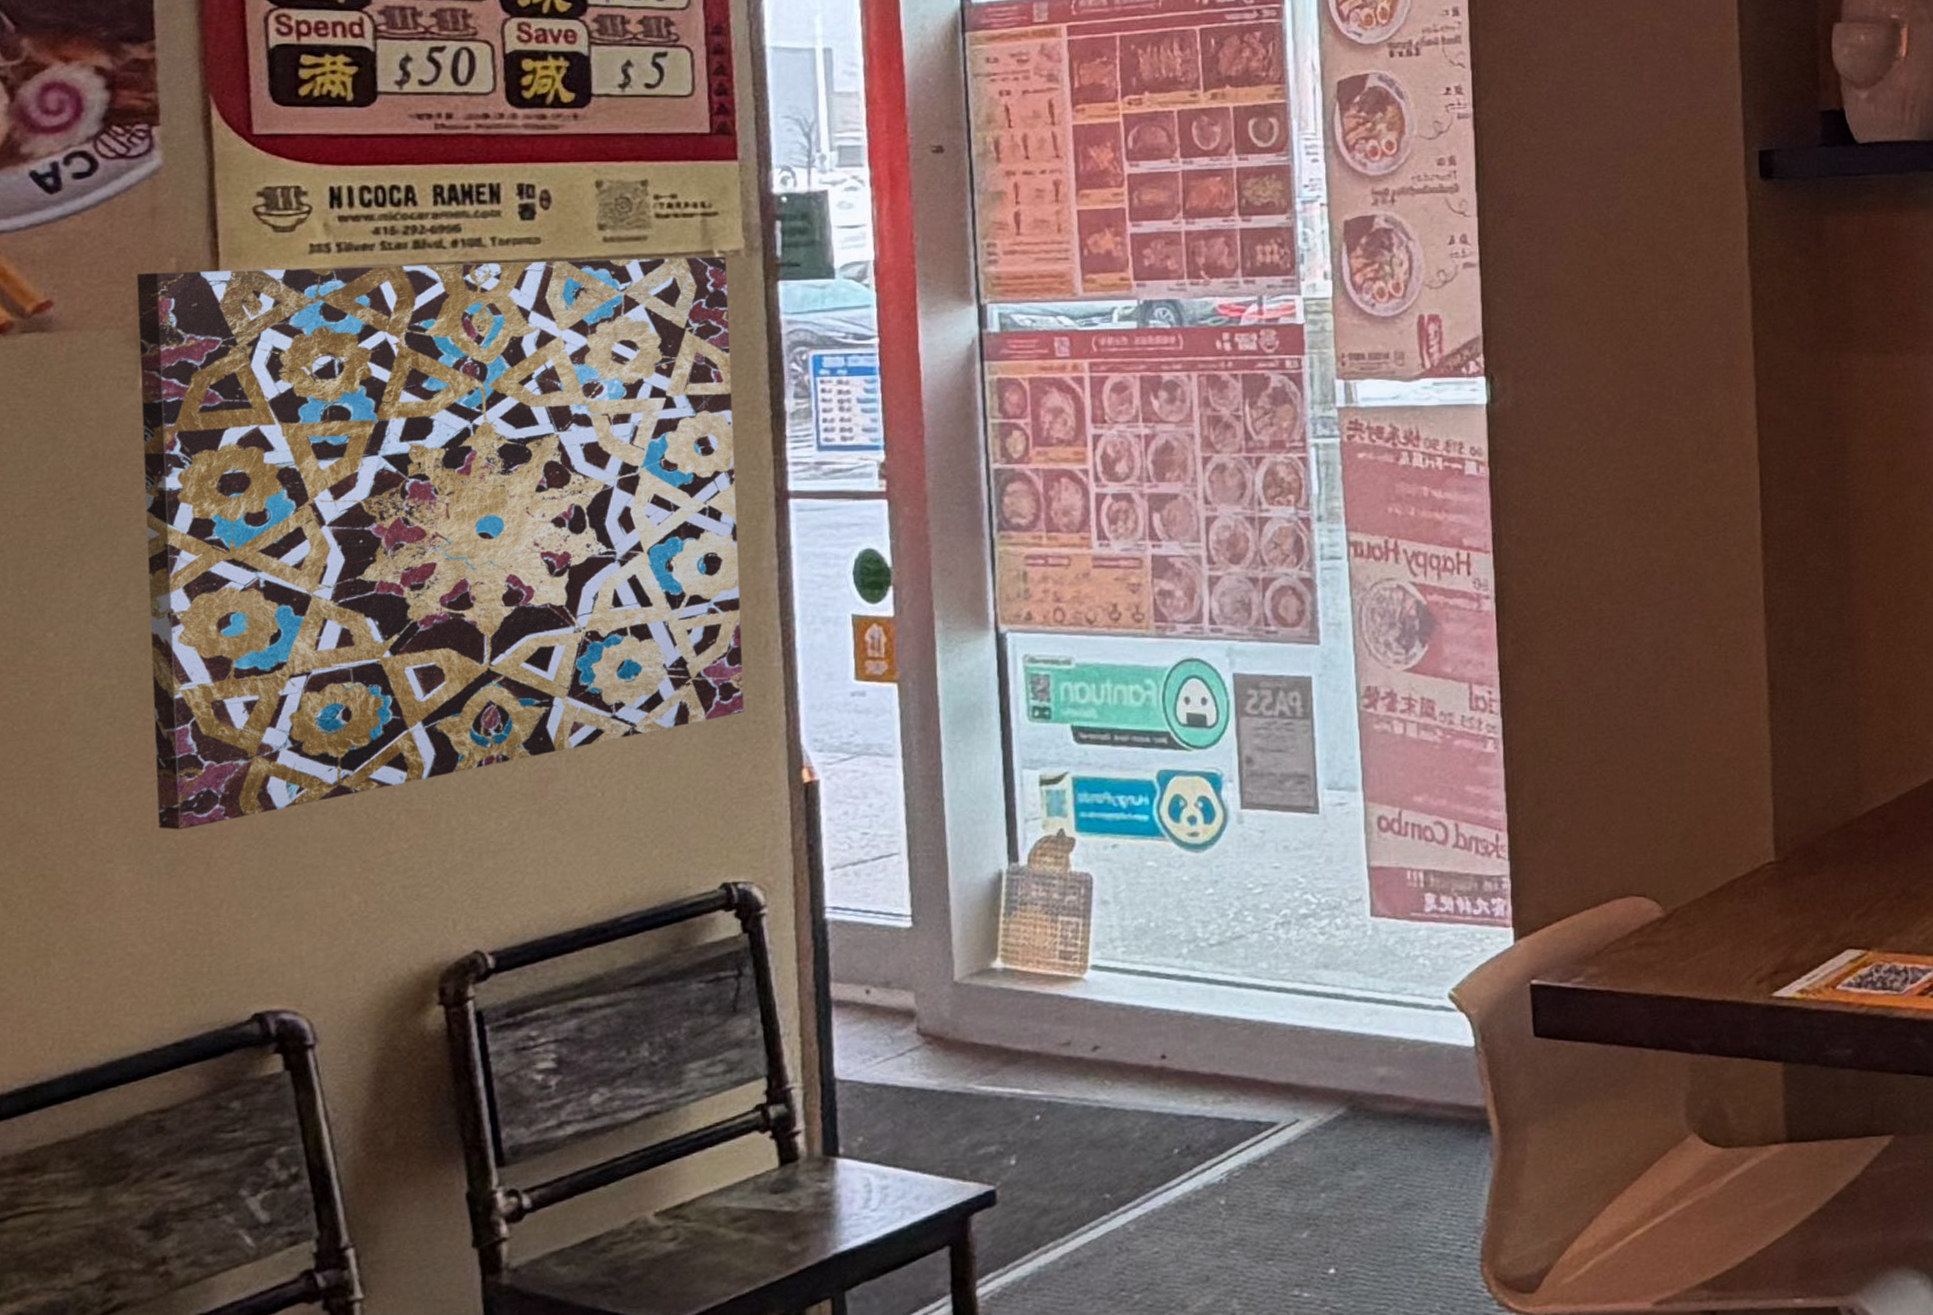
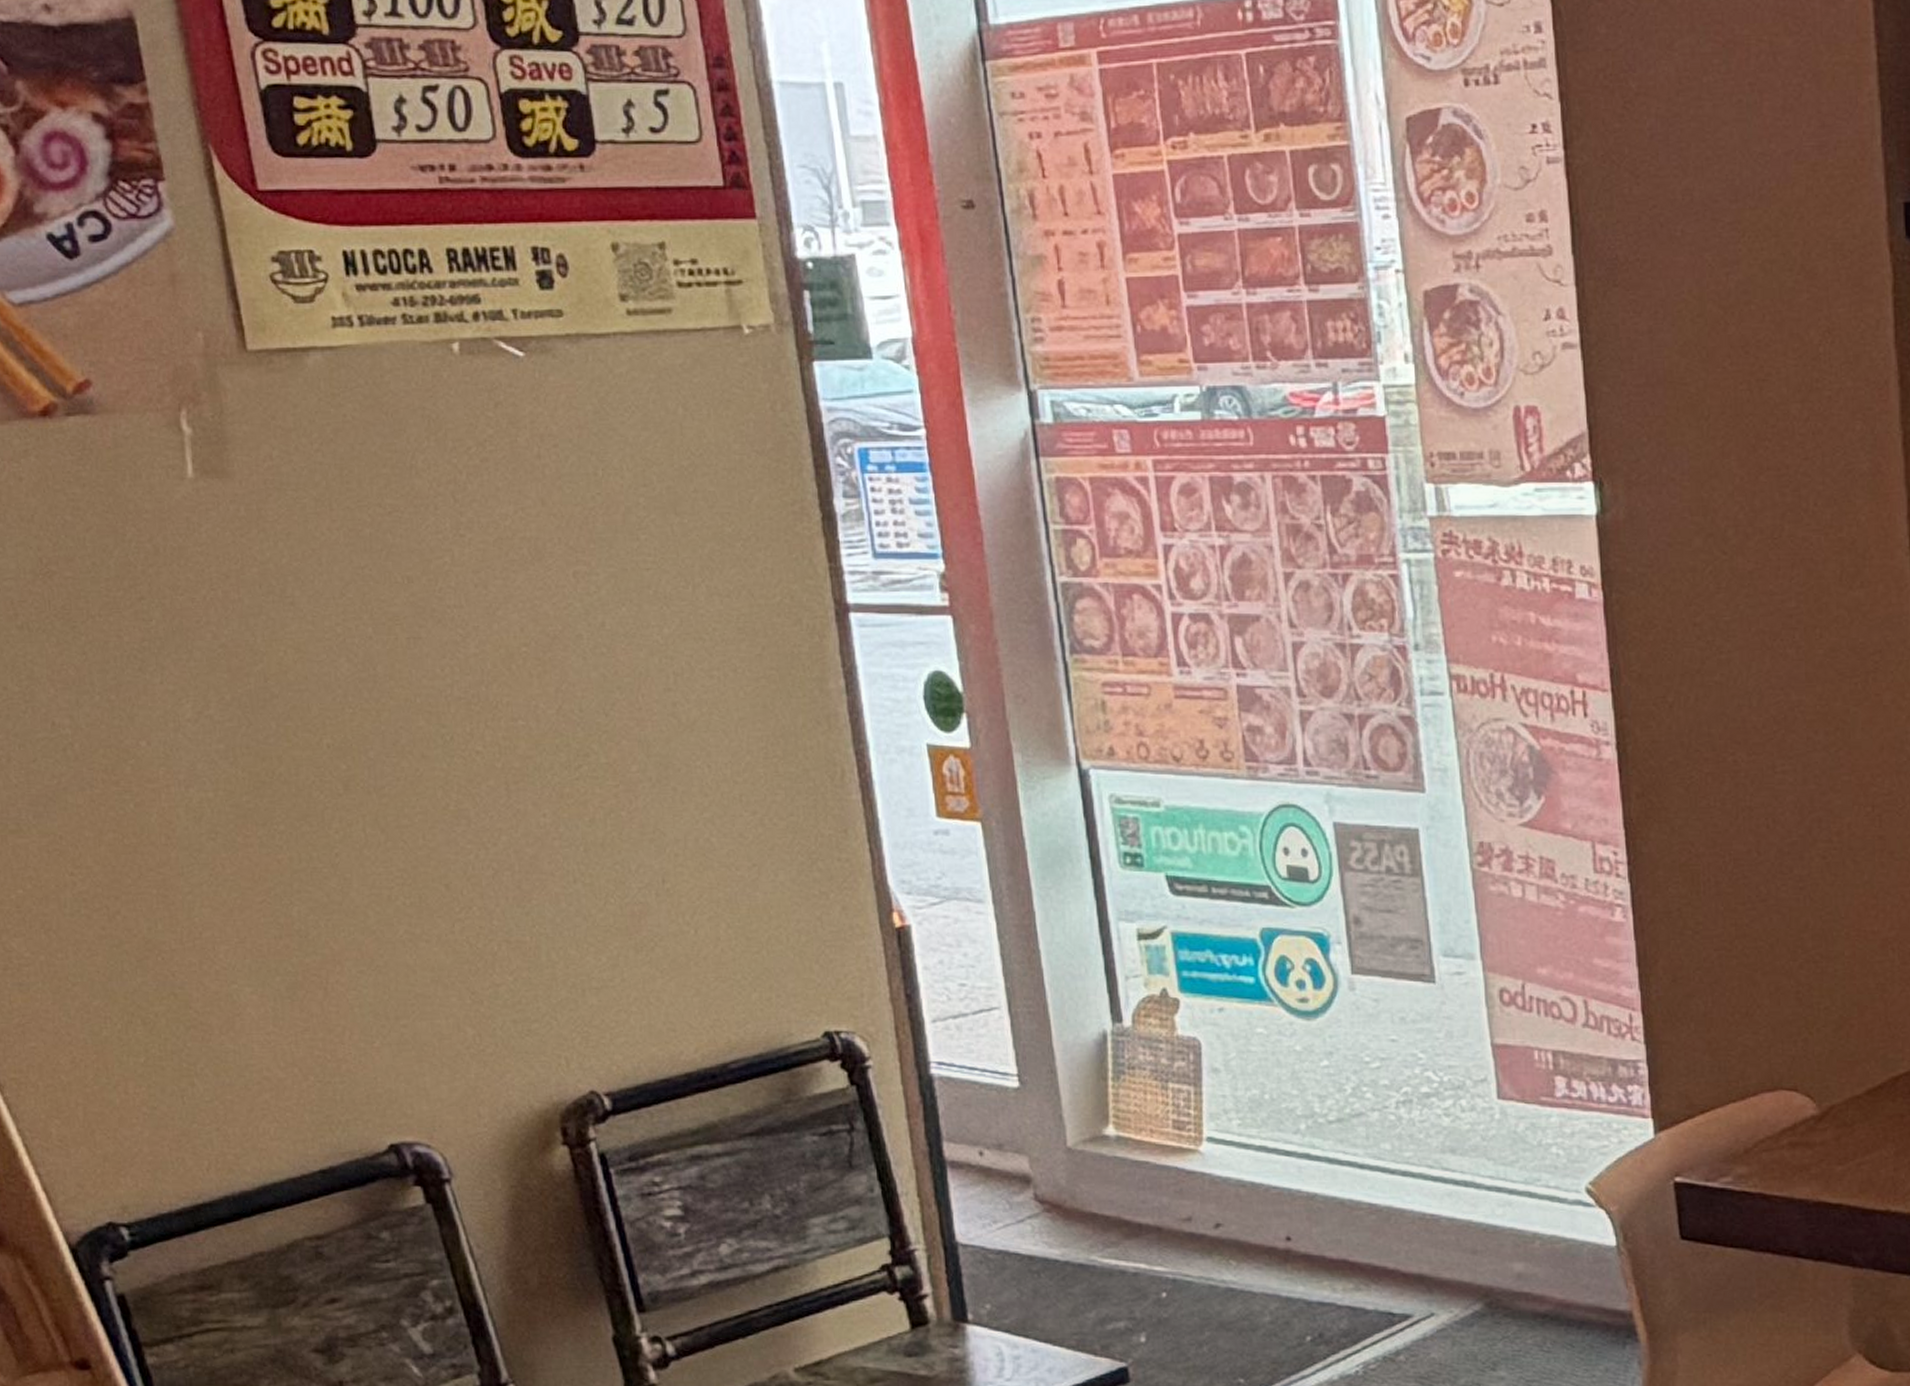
wall art: present [136,256,745,830] -> none [167,332,828,953]

